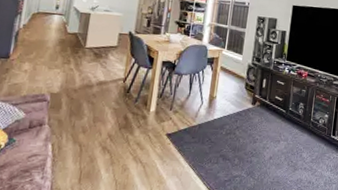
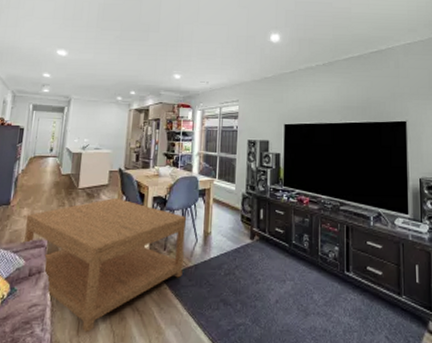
coffee table: none [23,59,195,181] -> present [23,198,187,333]

